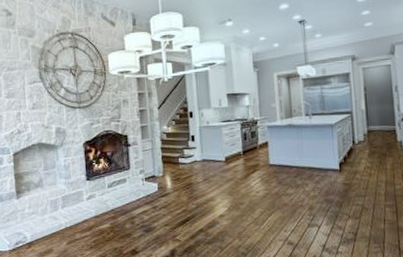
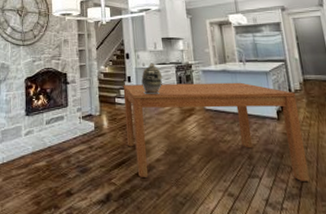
dining table: none [186,136,365,233] -> present [123,82,310,181]
decorative urn: none [205,120,228,154] -> present [141,63,163,95]

